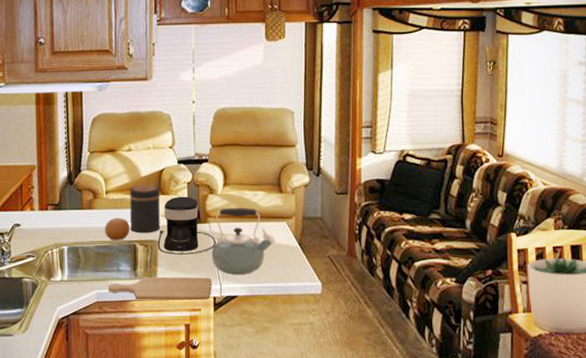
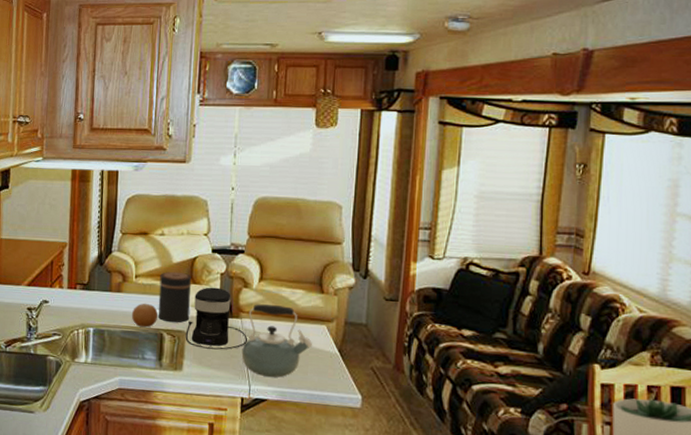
chopping board: present [109,276,213,300] -> none [132,368,241,400]

